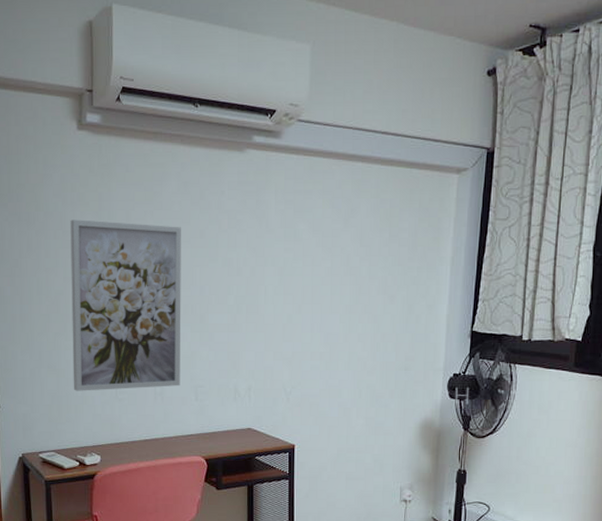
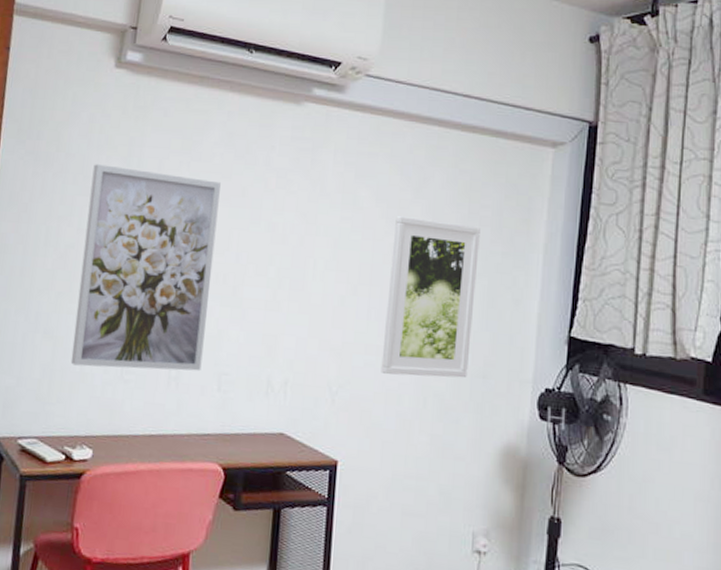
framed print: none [324,244,399,374] -> present [381,216,480,378]

